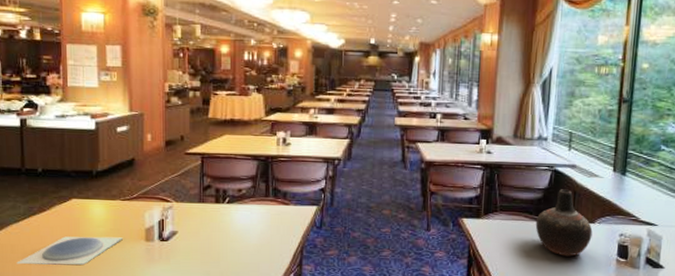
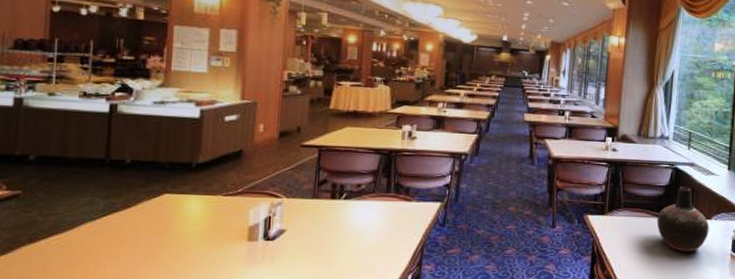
plate: present [16,236,123,265] -> none [87,236,221,269]

